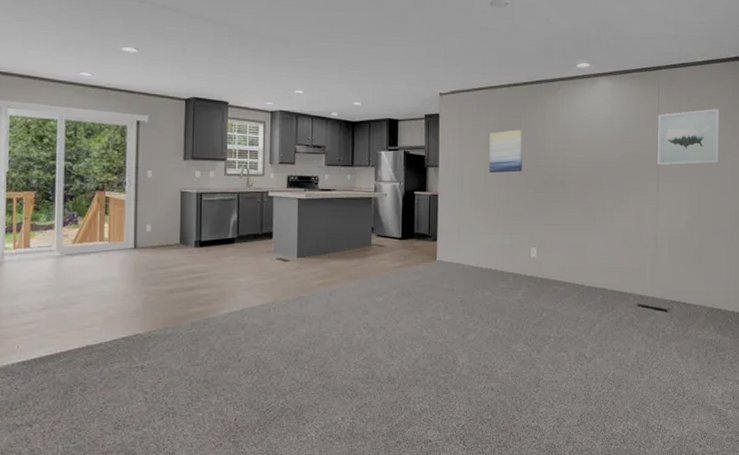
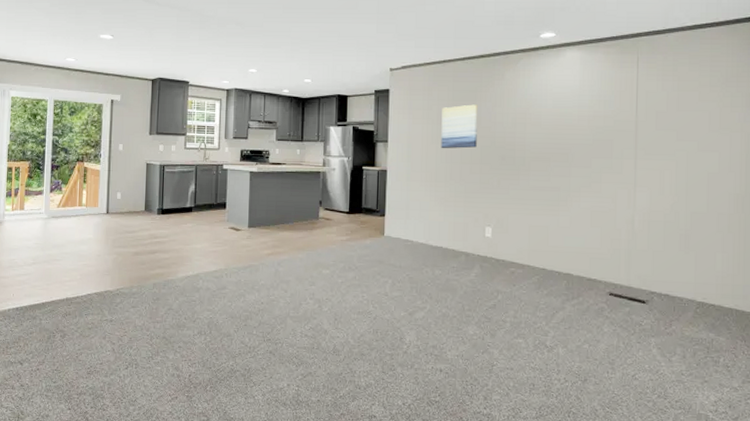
wall art: present [657,109,719,165] -> none [635,78,715,142]

